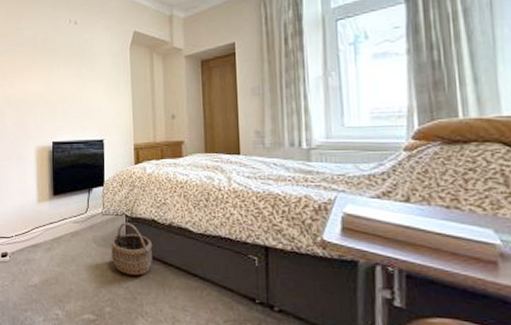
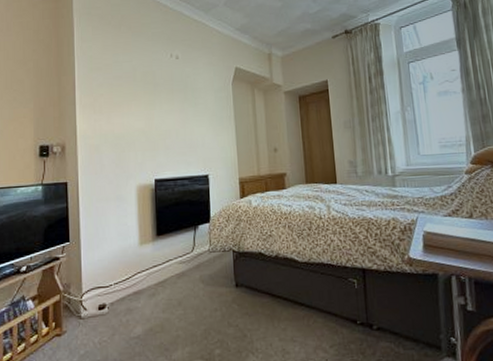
wicker basket: present [110,222,153,275] -> none [218,258,261,312]

